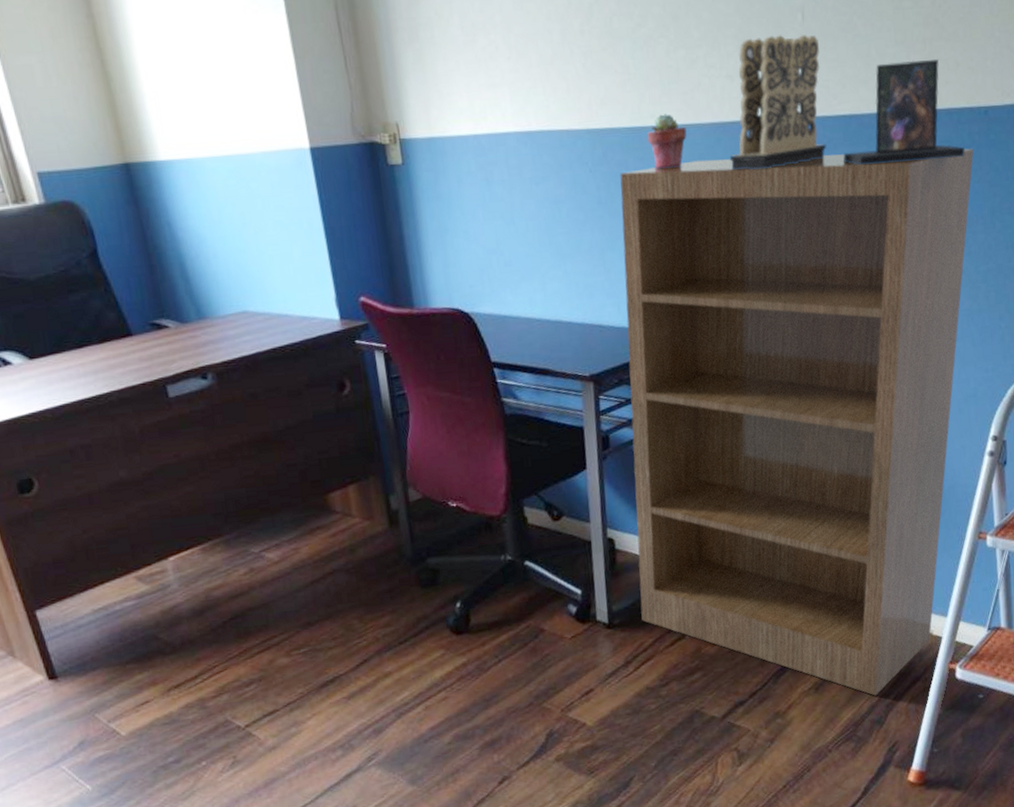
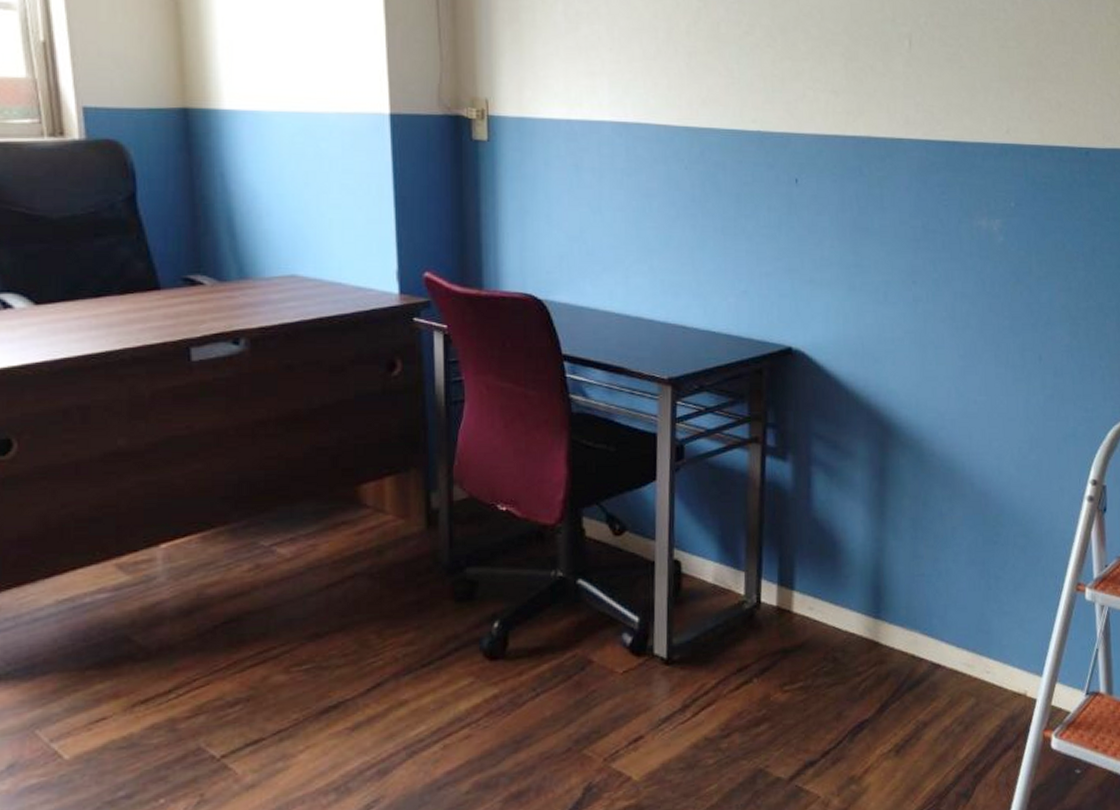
bookshelf: present [620,148,974,696] -> none [705,169,1075,764]
potted succulent: present [647,114,687,170] -> none [747,120,788,175]
bookend: present [729,35,827,171] -> none [830,58,929,185]
photo frame: present [843,60,965,165] -> none [945,96,1066,193]

